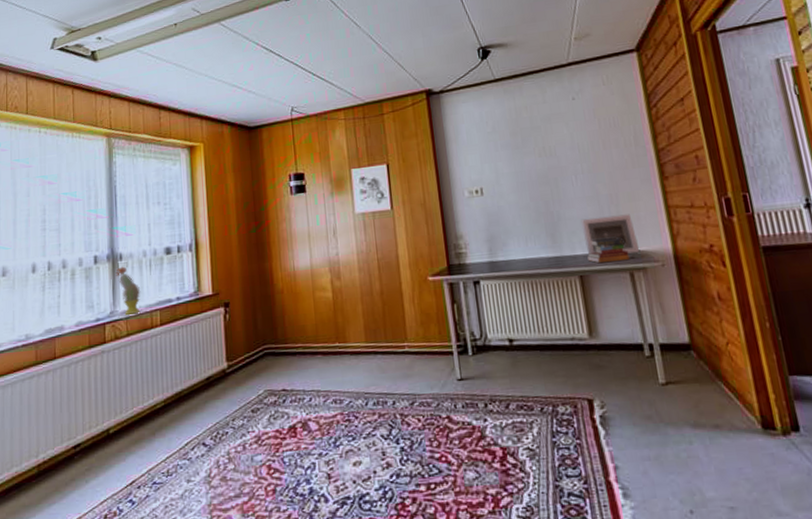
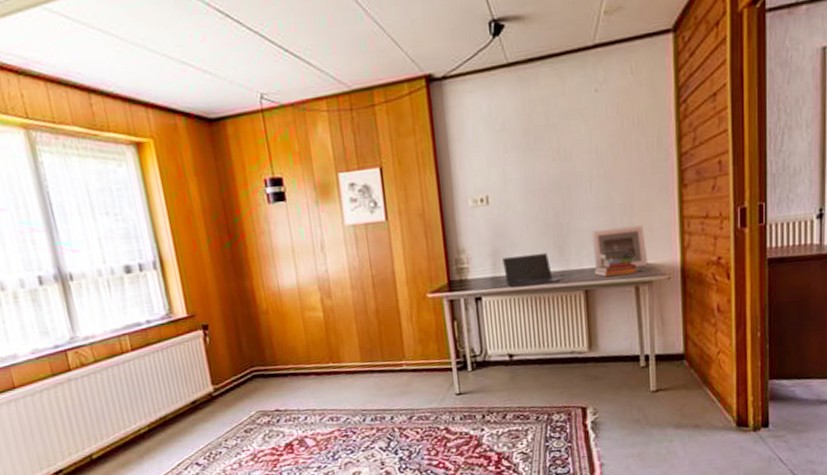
decorative plant: present [115,266,141,315] -> none [68,287,106,341]
laptop: none [498,239,555,272] -> present [503,252,560,288]

